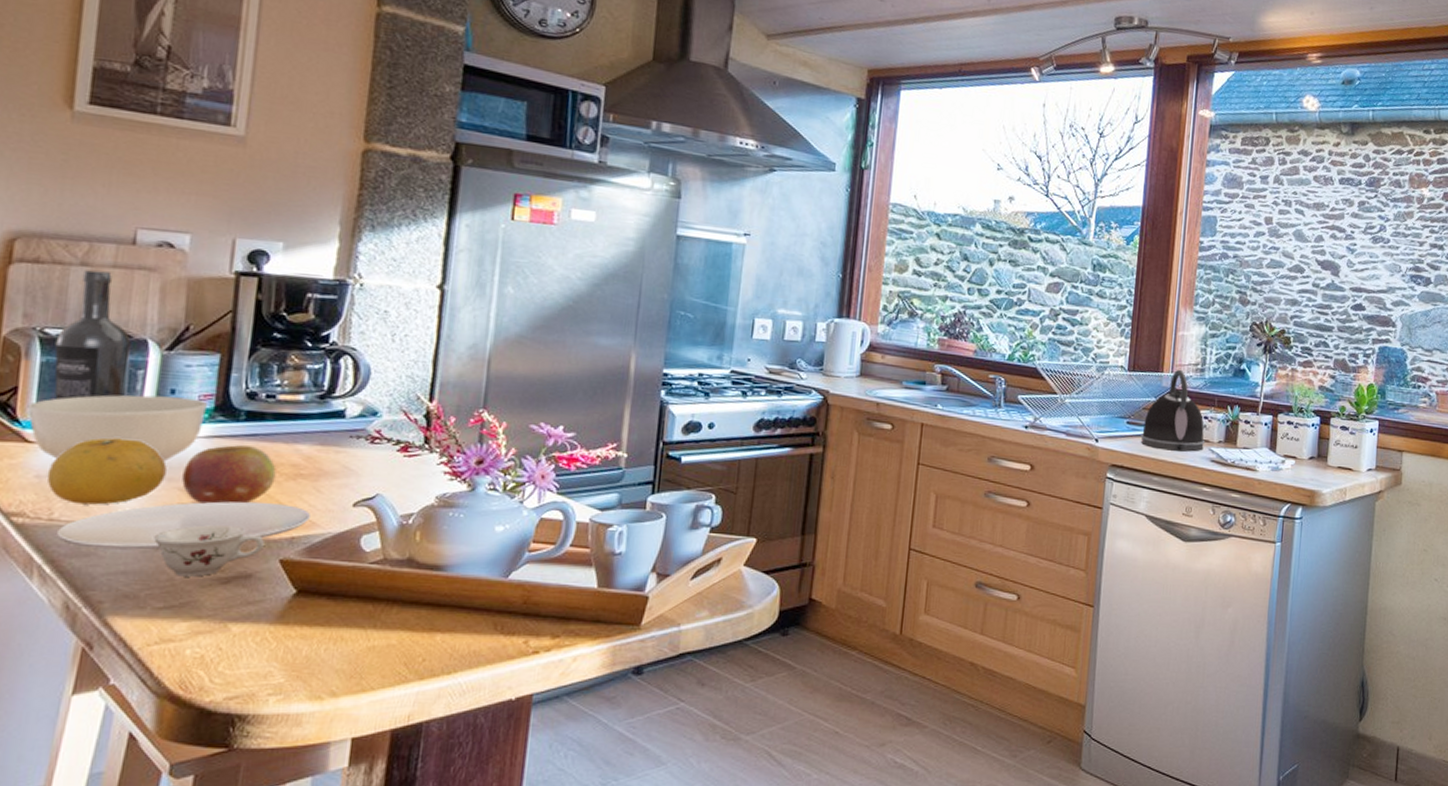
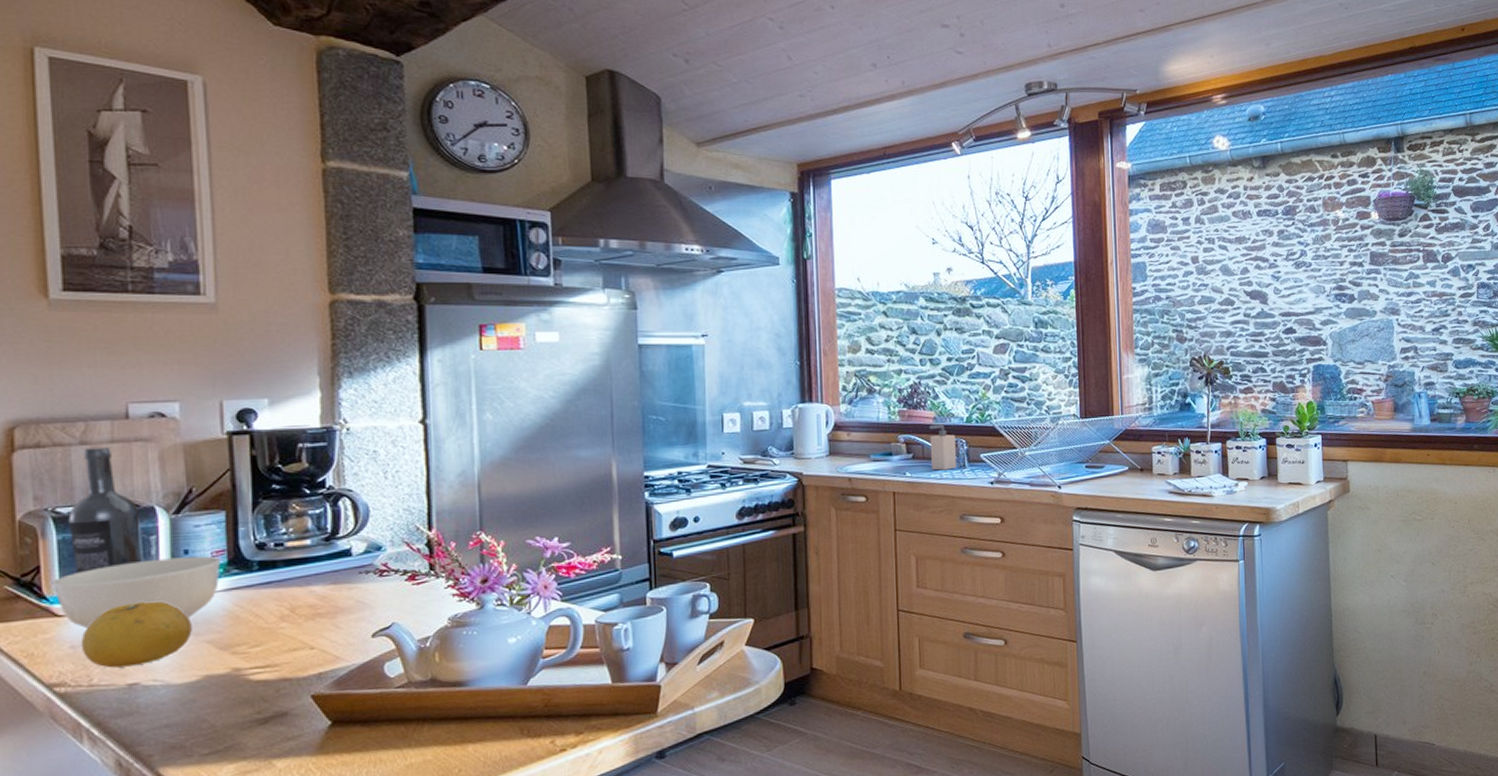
plate: present [57,501,312,551] -> none [99,643,335,707]
teacup: present [154,525,264,577] -> none [190,669,294,723]
fruit: present [182,445,276,504] -> none [208,593,295,653]
soap dispenser: none [965,357,994,408] -> present [929,424,957,471]
kettle: present [1140,369,1204,452] -> none [1100,410,1161,488]

